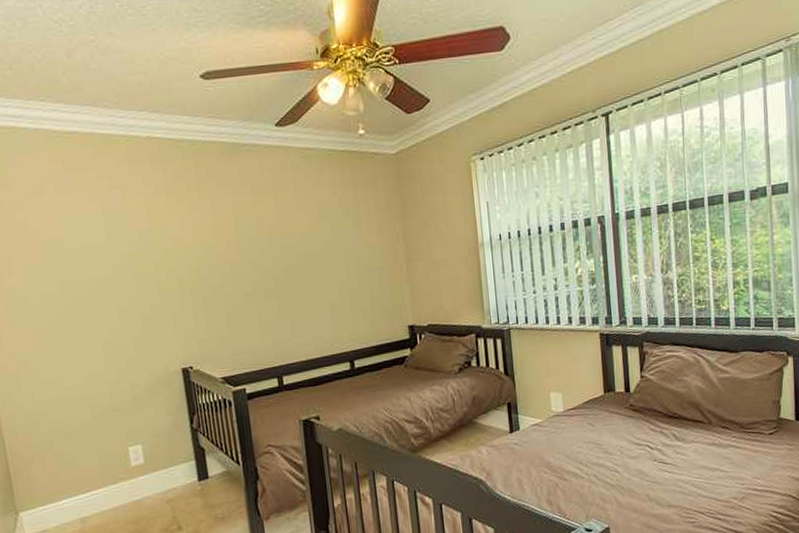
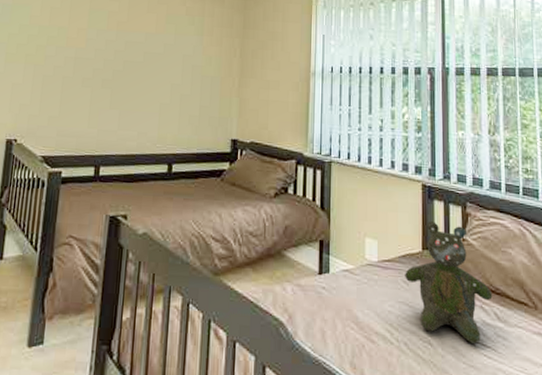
teddy bear: none [589,365,671,464] -> present [405,221,493,344]

